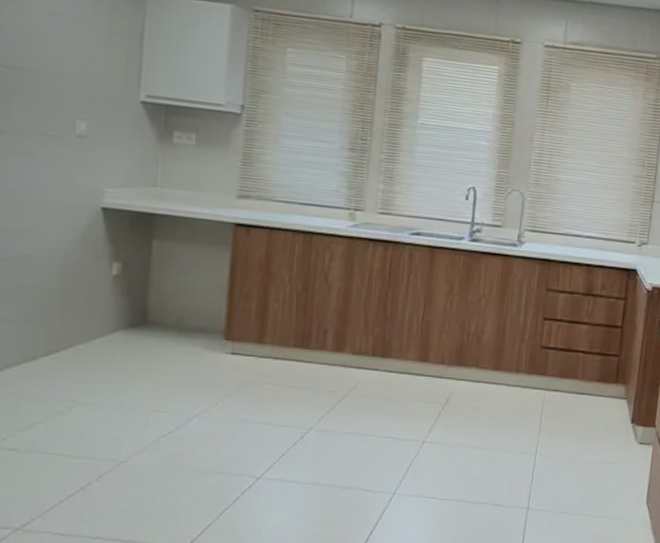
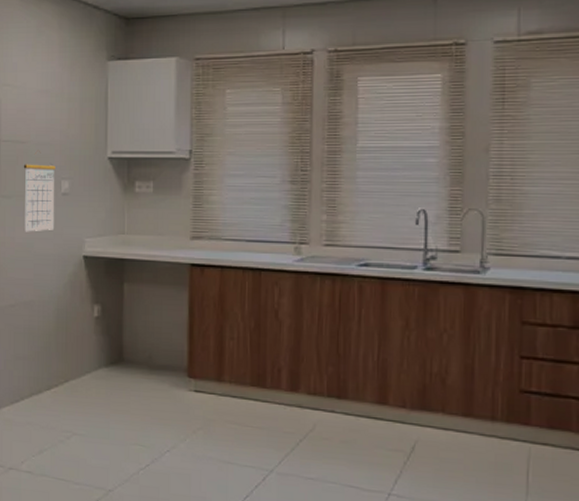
calendar: none [21,81,69,176] -> present [23,150,56,232]

